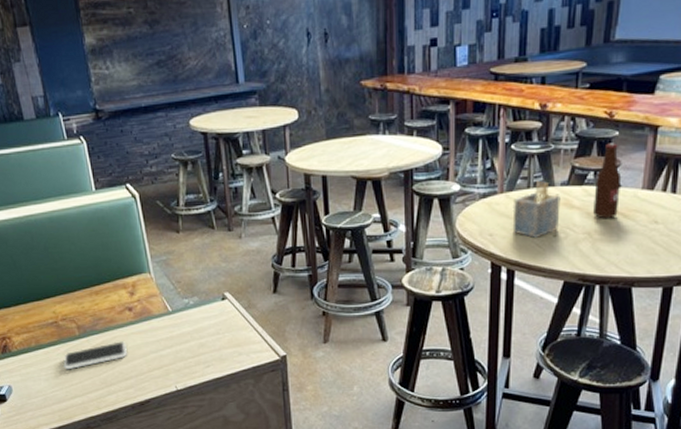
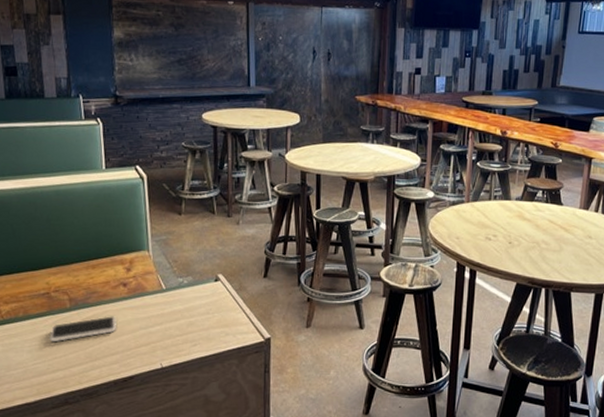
napkin holder: present [512,180,560,238] -> none [475,194,515,243]
beer bottle: present [593,143,622,219] -> none [541,168,564,232]

